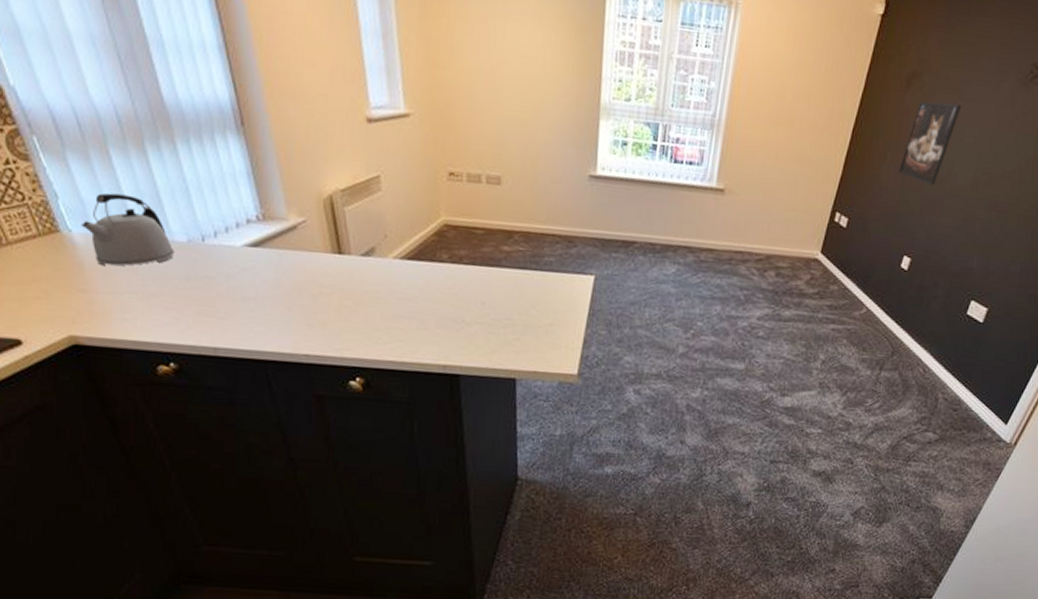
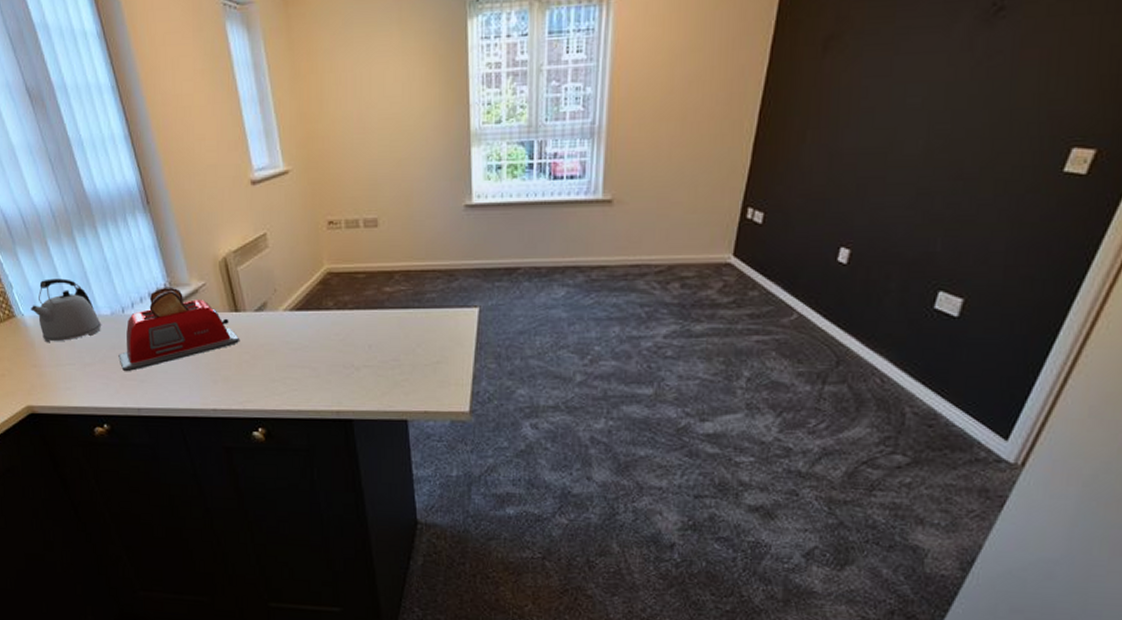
toaster: none [194,218,341,307] -> present [118,286,239,372]
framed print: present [898,101,961,186] -> none [823,61,899,161]

